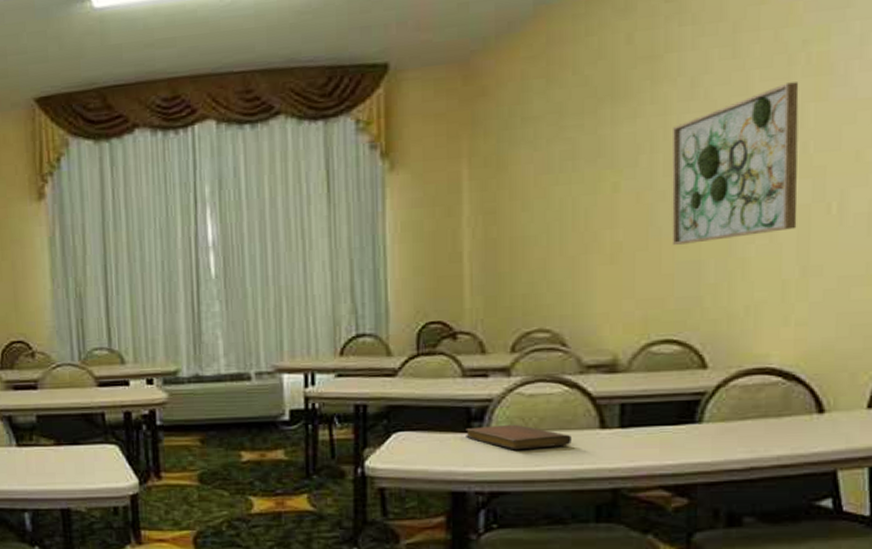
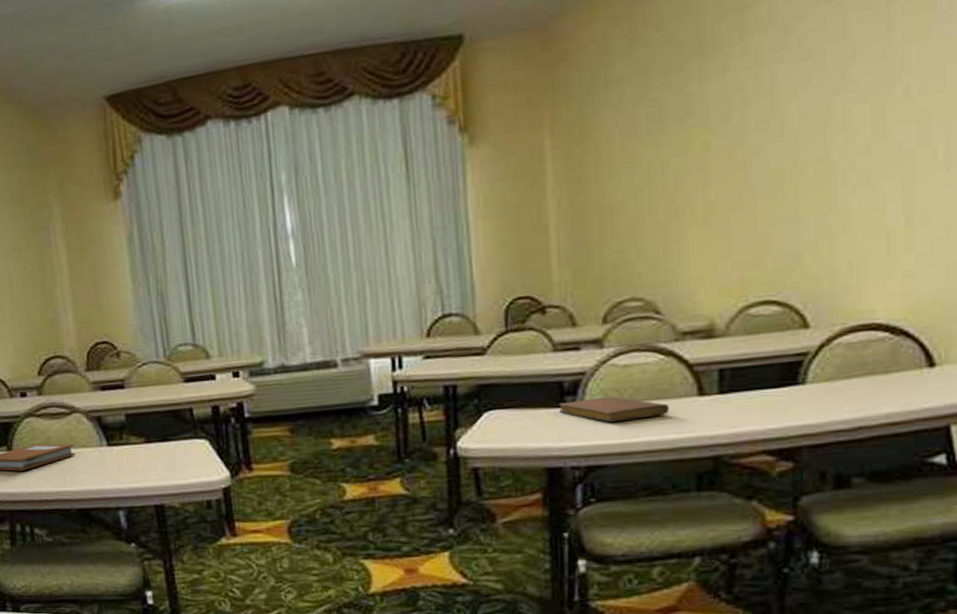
wall art: present [672,82,799,245] -> none [765,22,901,202]

